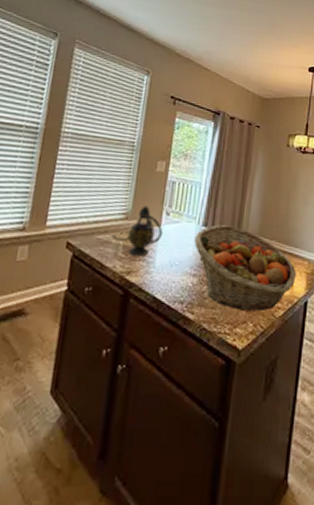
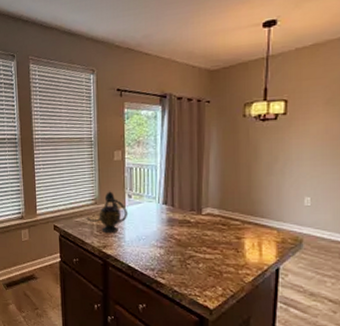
fruit basket: present [194,225,296,312] -> none [157,202,264,277]

